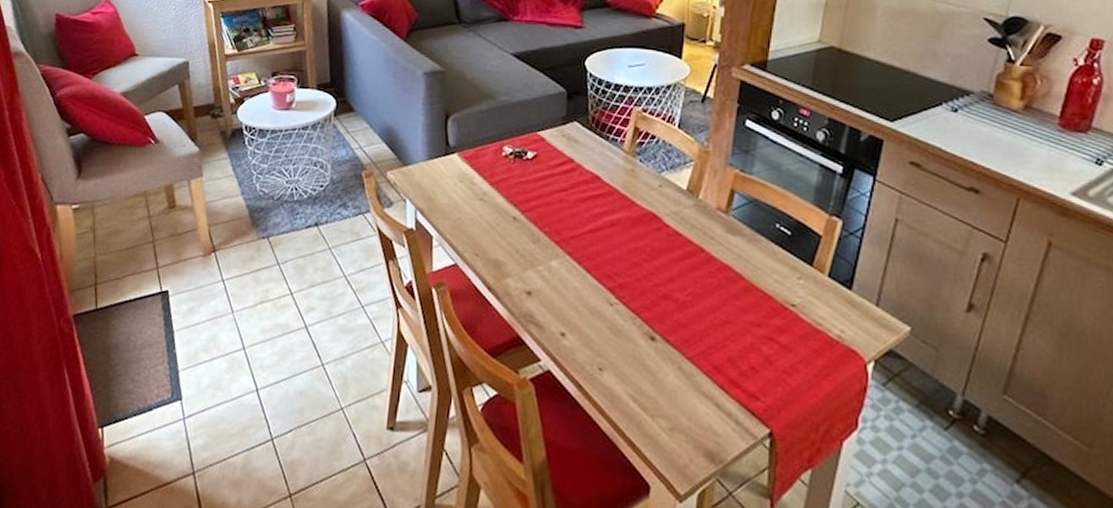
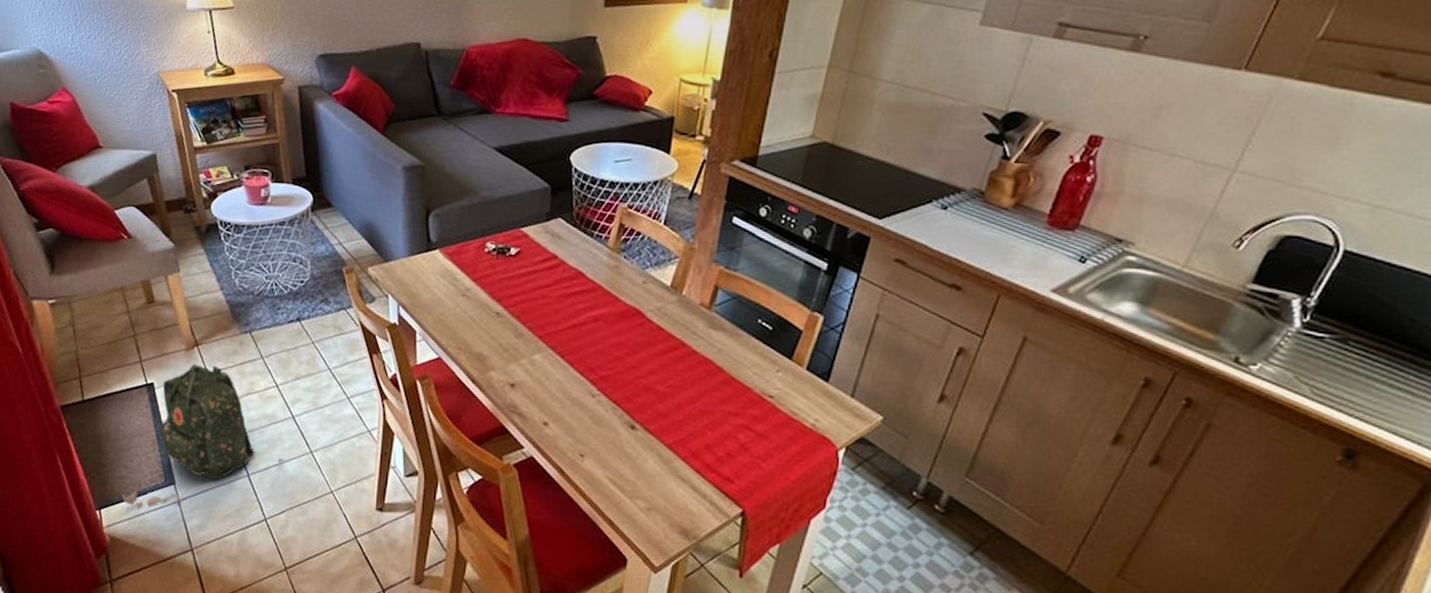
backpack: none [126,269,294,429] -> present [122,363,284,511]

